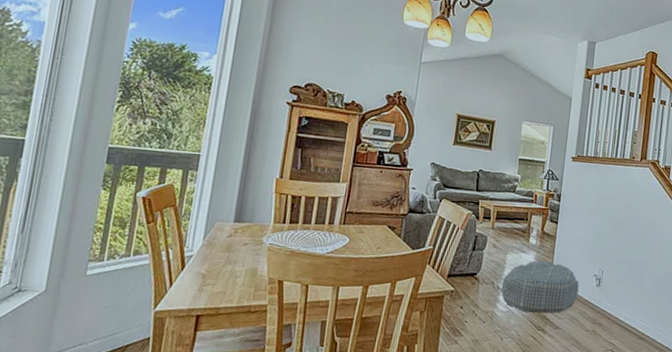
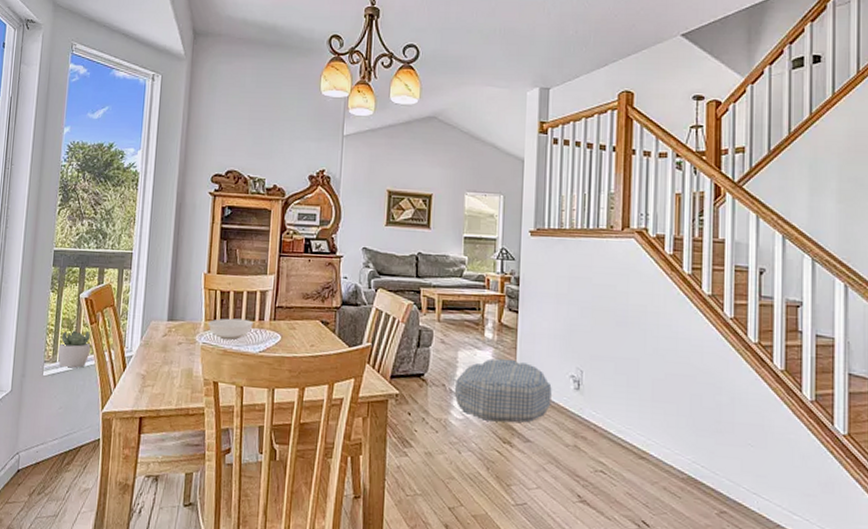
succulent plant: none [105,229,146,268] -> present [57,330,91,368]
bowl: none [276,221,323,242] -> present [208,318,253,341]

